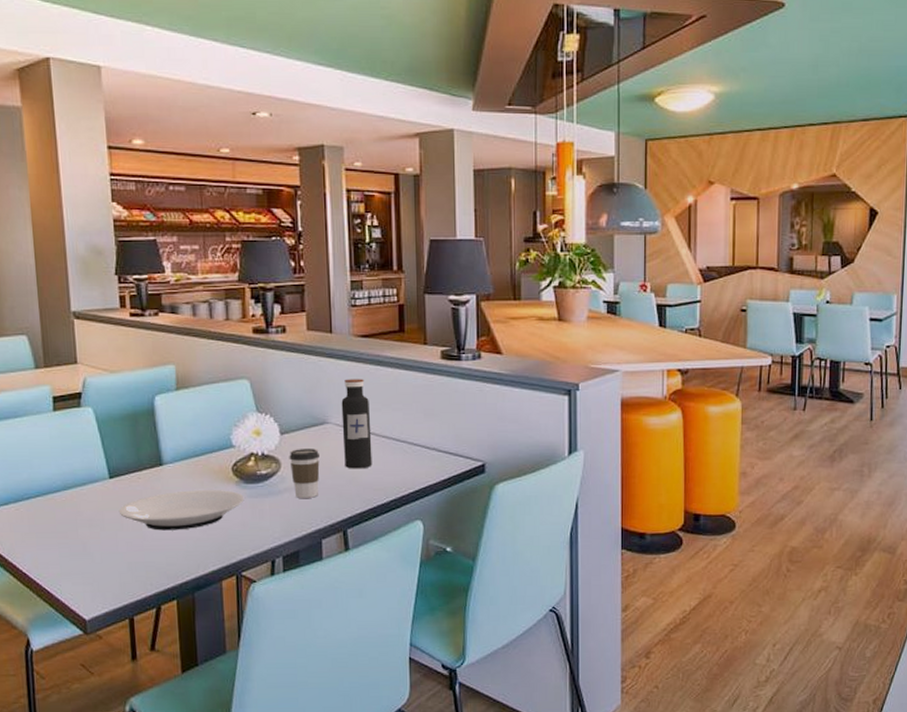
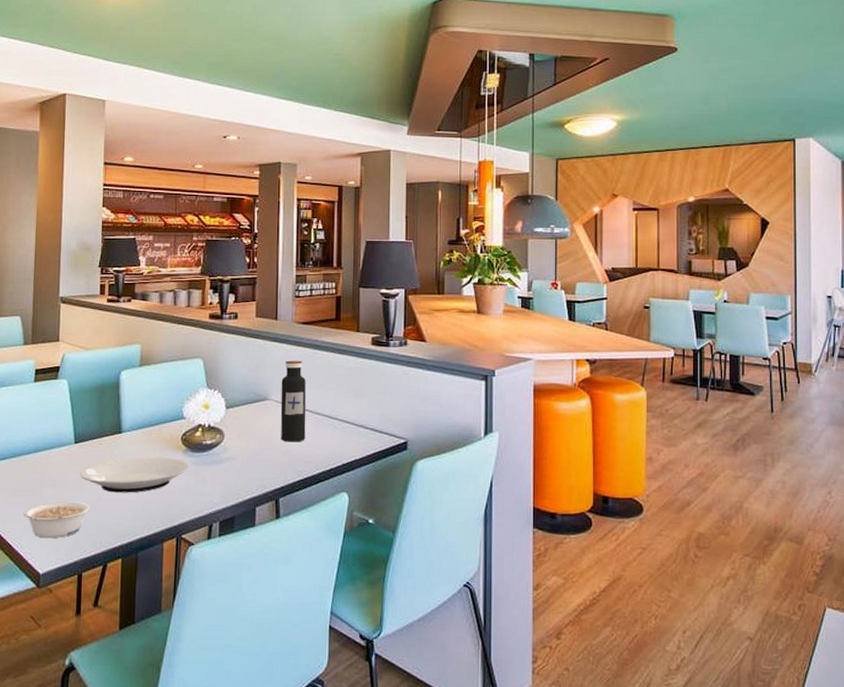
legume: none [59,541,136,583] -> present [23,501,91,539]
coffee cup: present [289,449,320,498] -> none [232,422,259,468]

